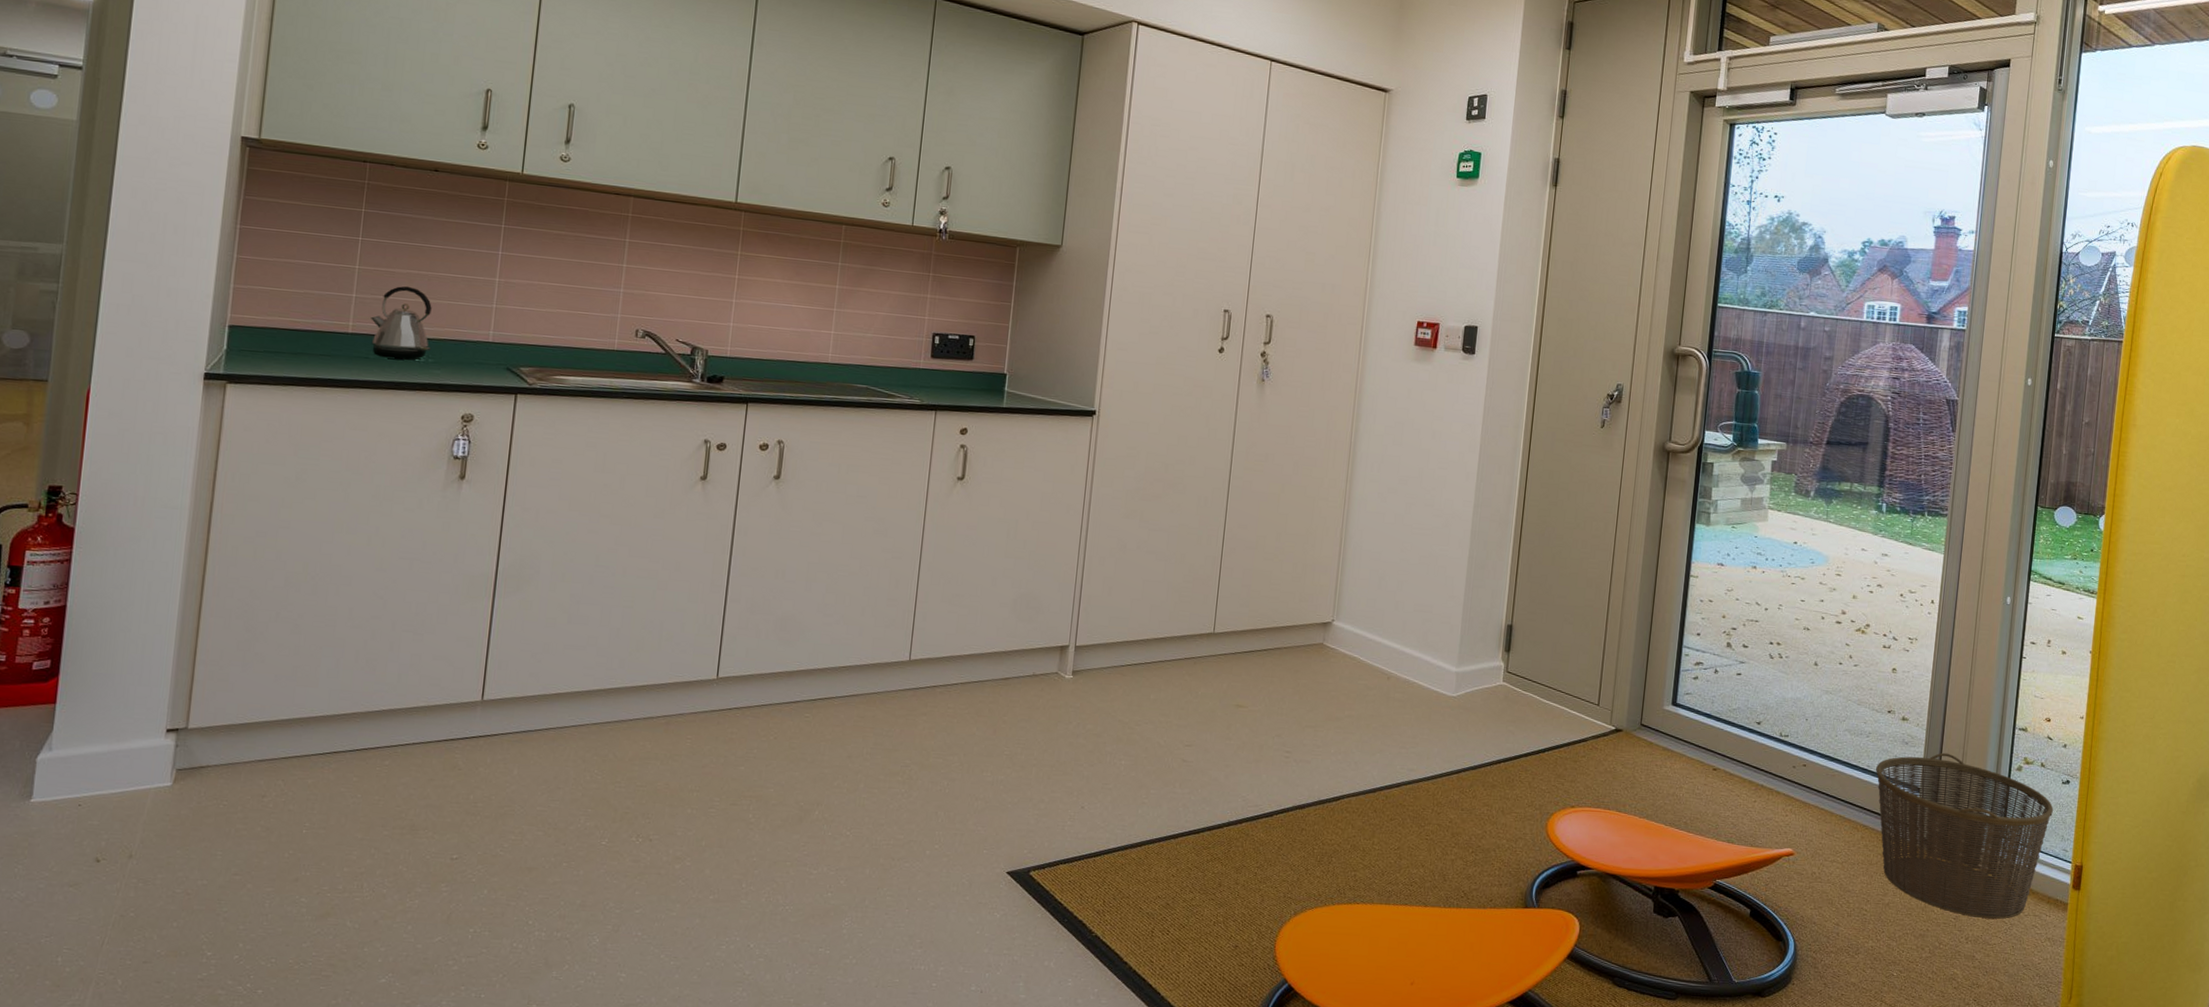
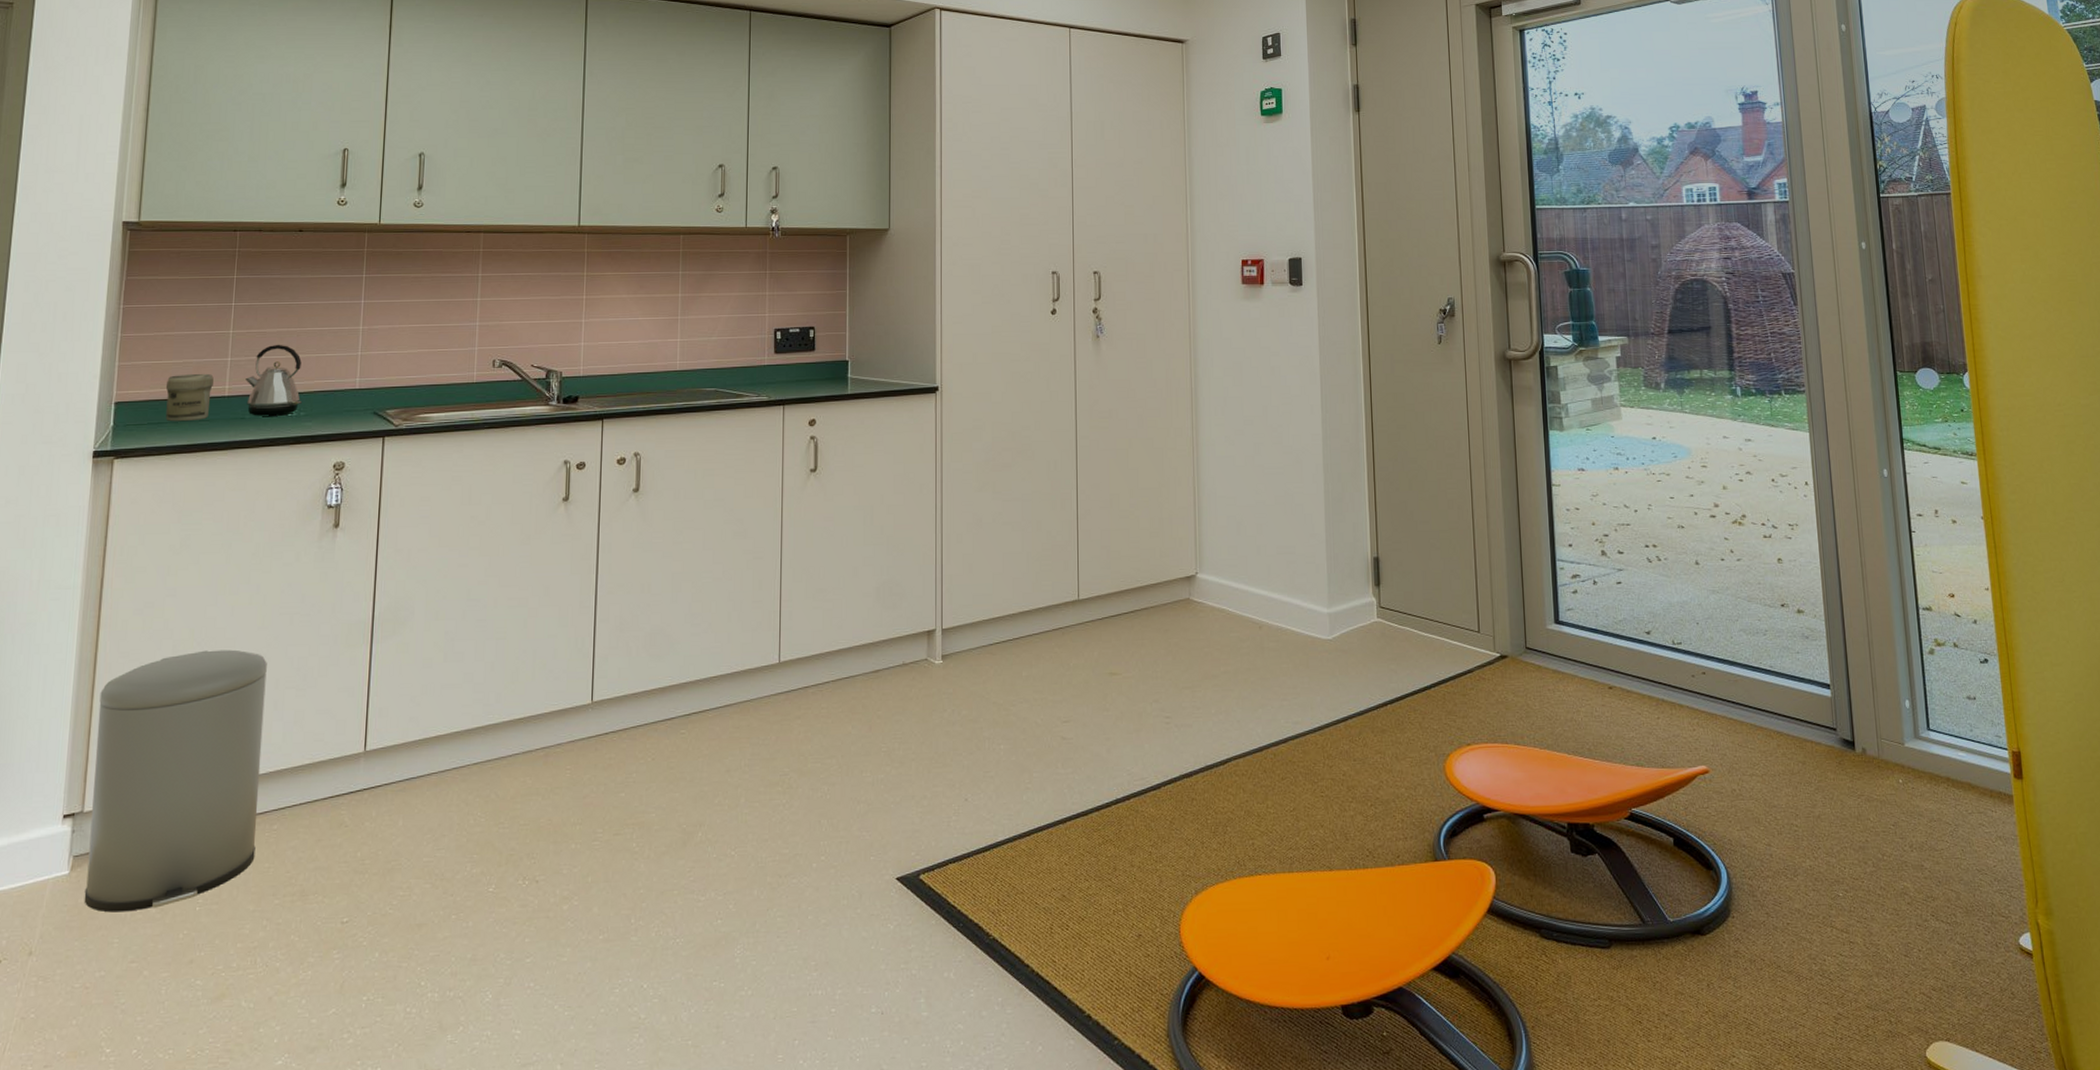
pedal bin: none [187,585,384,827] -> present [84,649,267,912]
jar: none [283,305,337,355] -> present [165,373,214,422]
basket: present [1876,752,2053,919] -> none [1779,643,1977,821]

